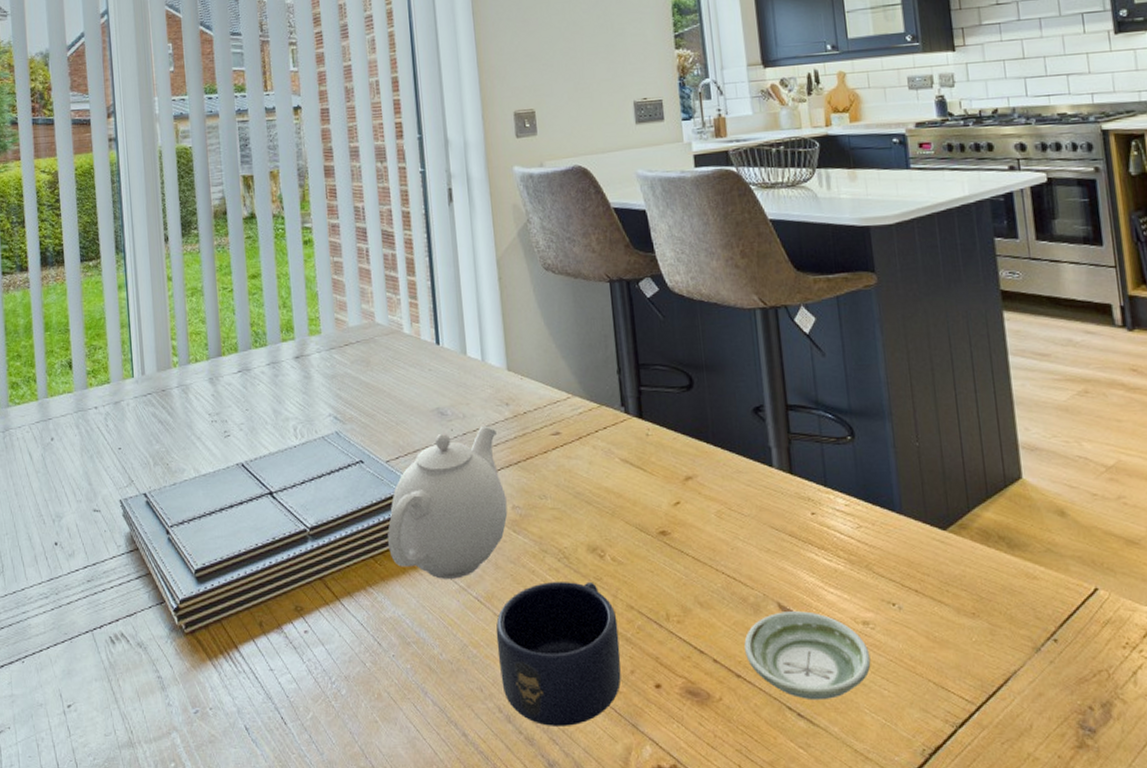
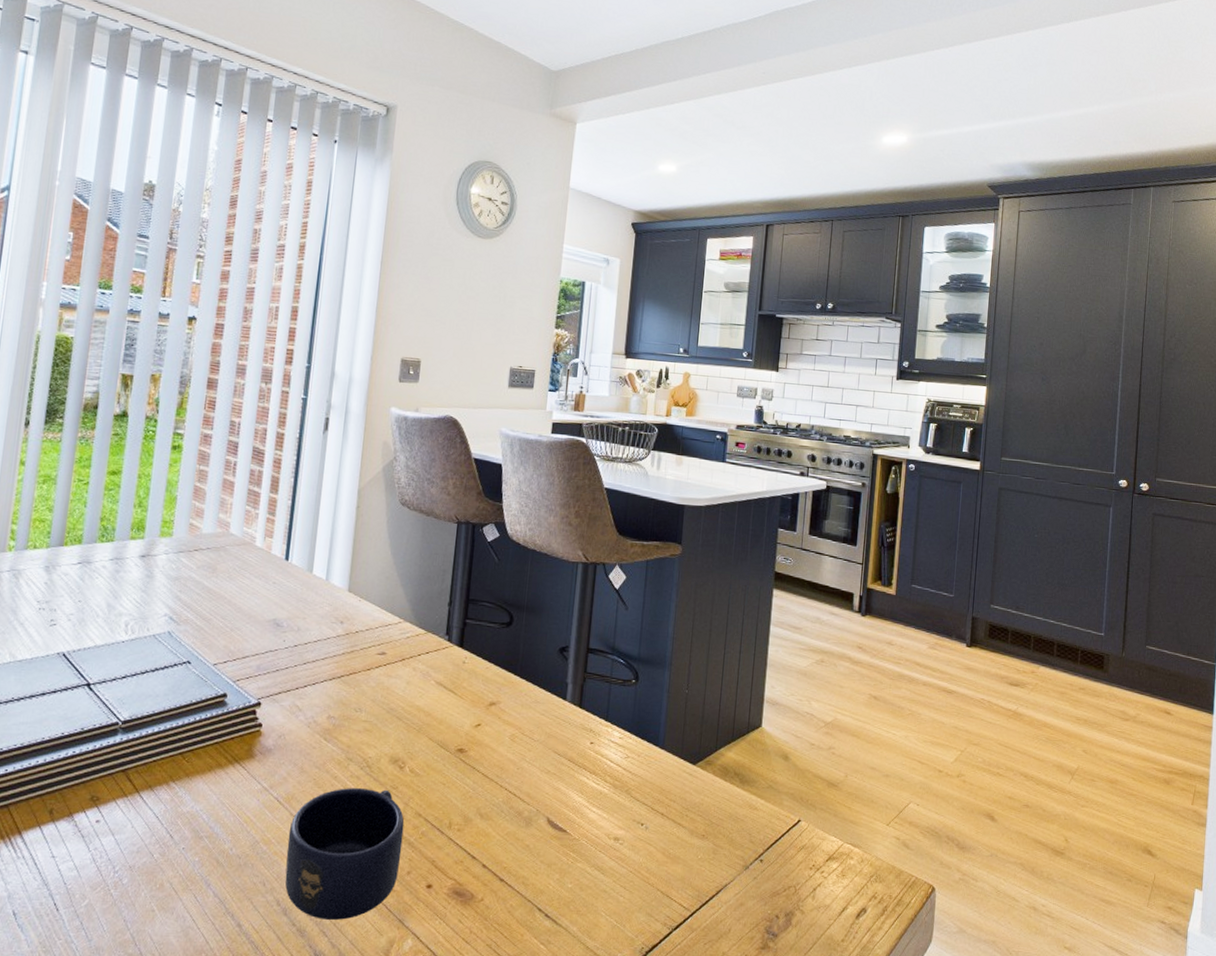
teapot: present [387,425,508,579] -> none [199,639,327,779]
saucer: present [744,611,871,701] -> none [511,826,615,904]

